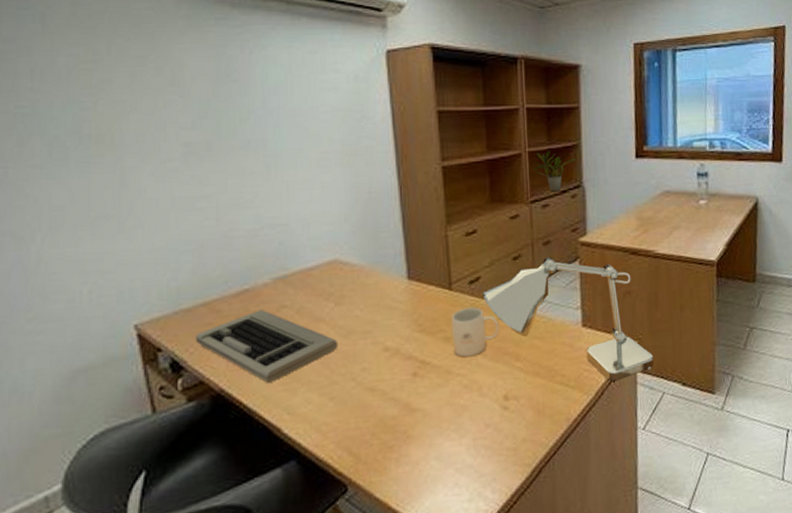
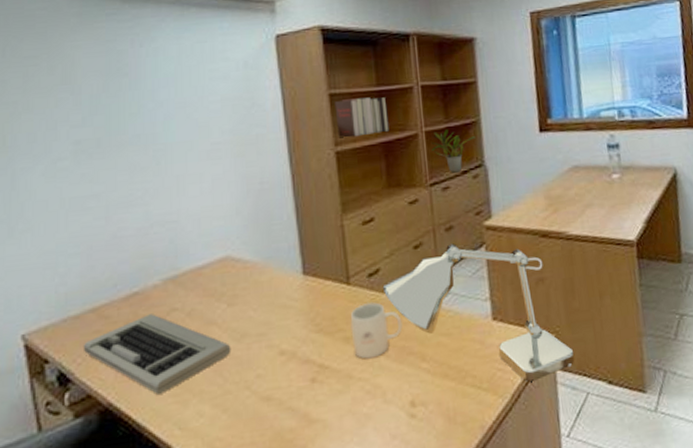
books: none [442,116,494,154] -> present [334,97,389,138]

